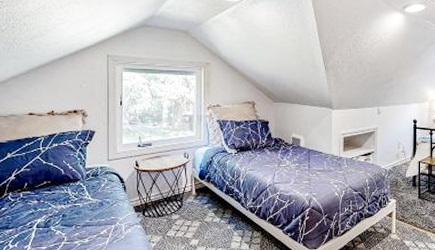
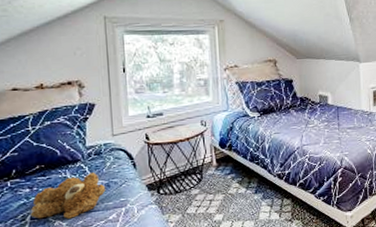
teddy bear: none [37,191,100,230] -> present [30,172,106,219]

